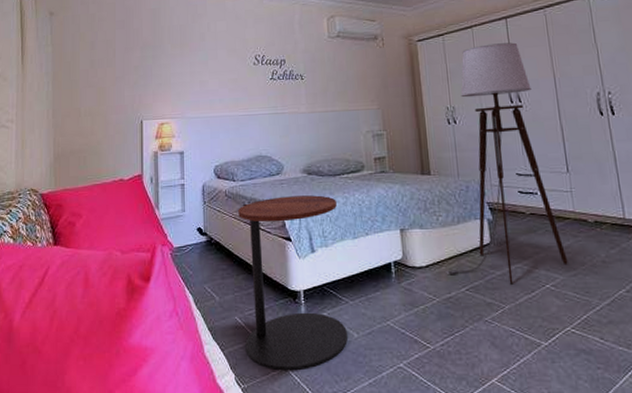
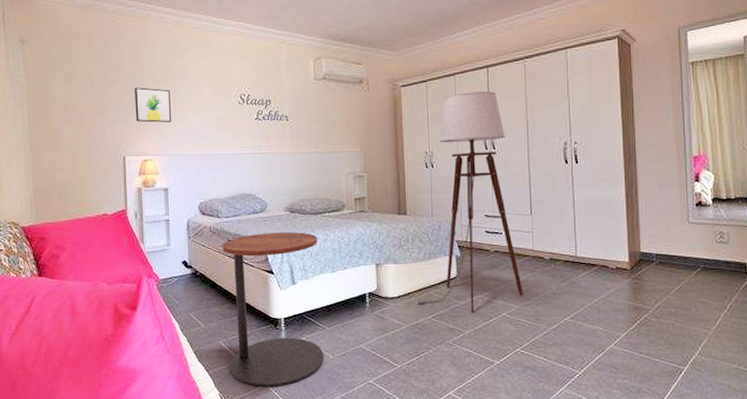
wall art: none [153,52,189,86] -> present [135,87,172,123]

